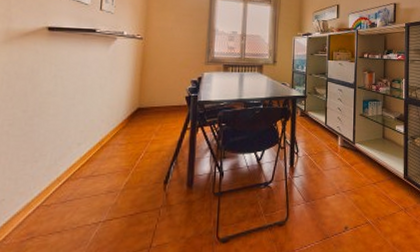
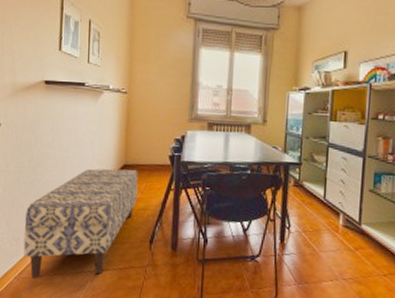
bench: none [9,112,153,243] -> present [24,168,138,279]

